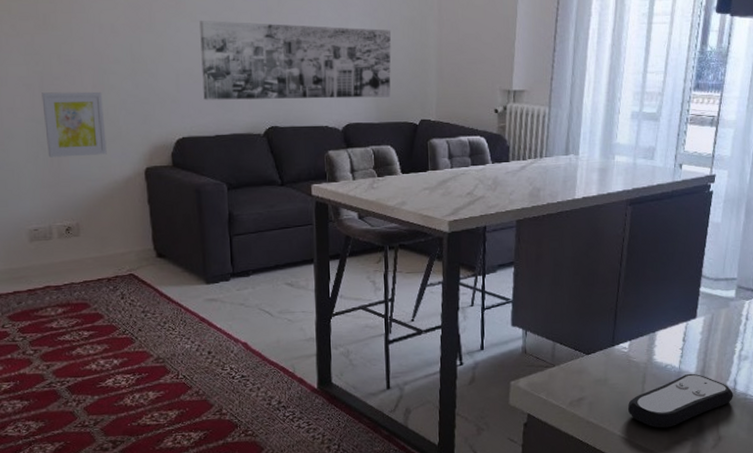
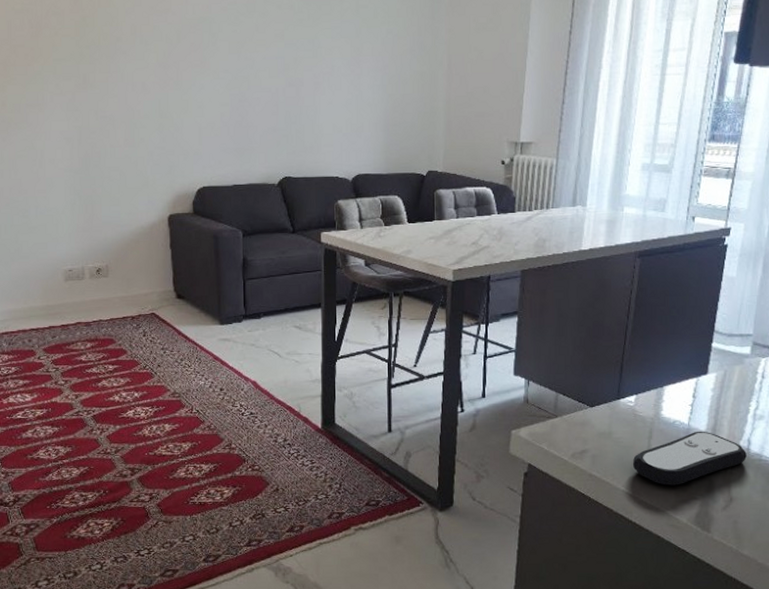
wall art: present [41,91,107,158] -> none [80,144,135,205]
wall art: present [199,21,392,100] -> none [222,78,402,152]

